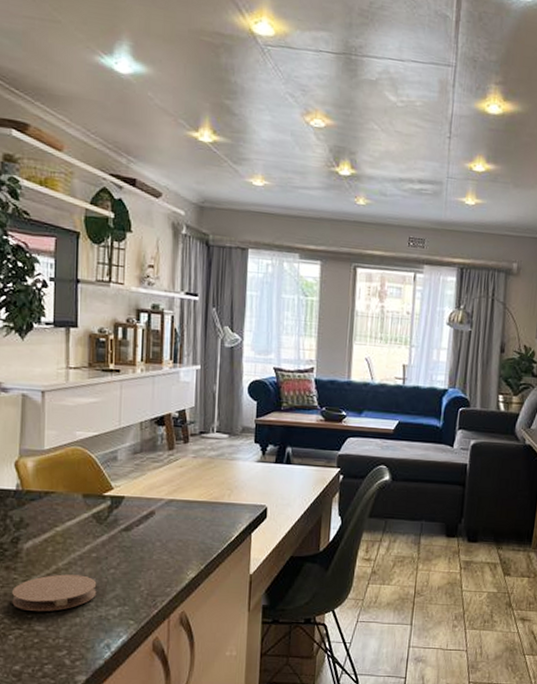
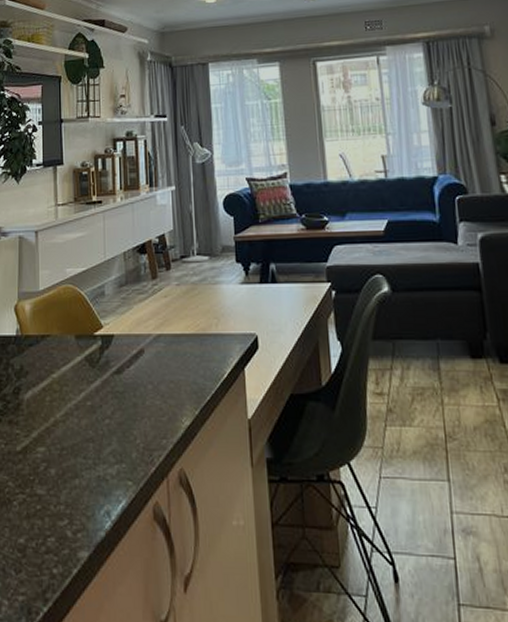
coaster: present [12,574,97,612] -> none [15,427,94,473]

